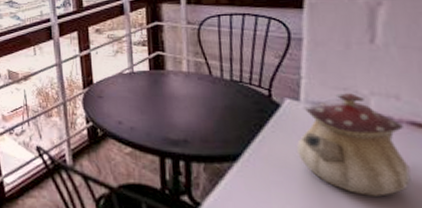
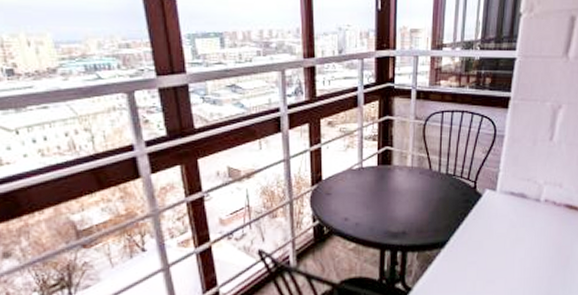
teapot: present [296,92,411,197] -> none [488,182,562,266]

